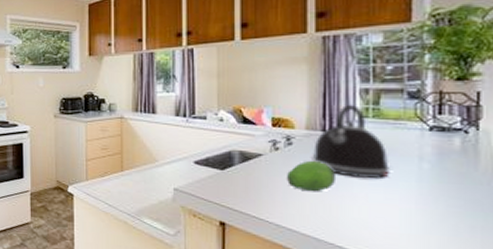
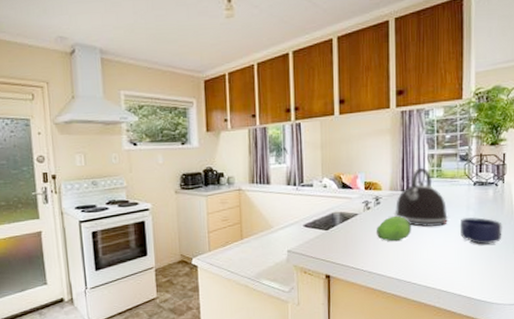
mug: none [407,170,477,210] -> present [459,216,502,245]

